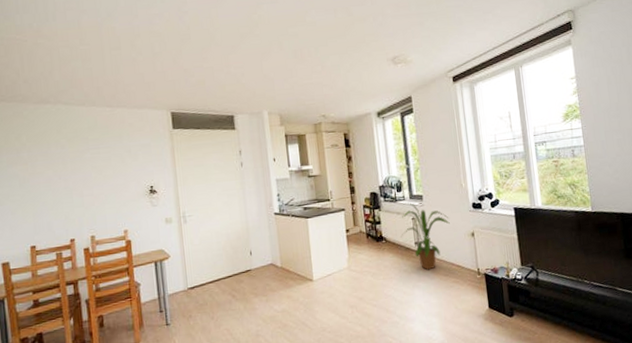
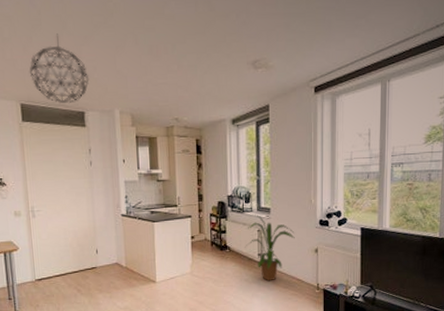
pendant light: none [179,45,238,109] -> present [29,33,90,103]

